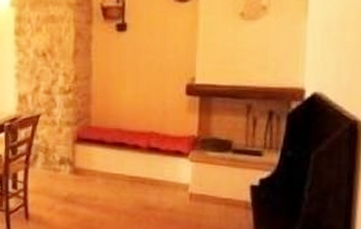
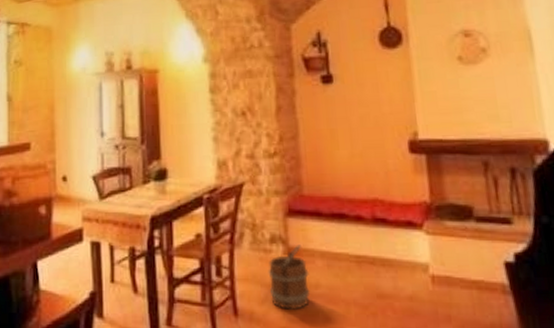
bucket: none [56,166,90,216] -> present [268,244,311,310]

